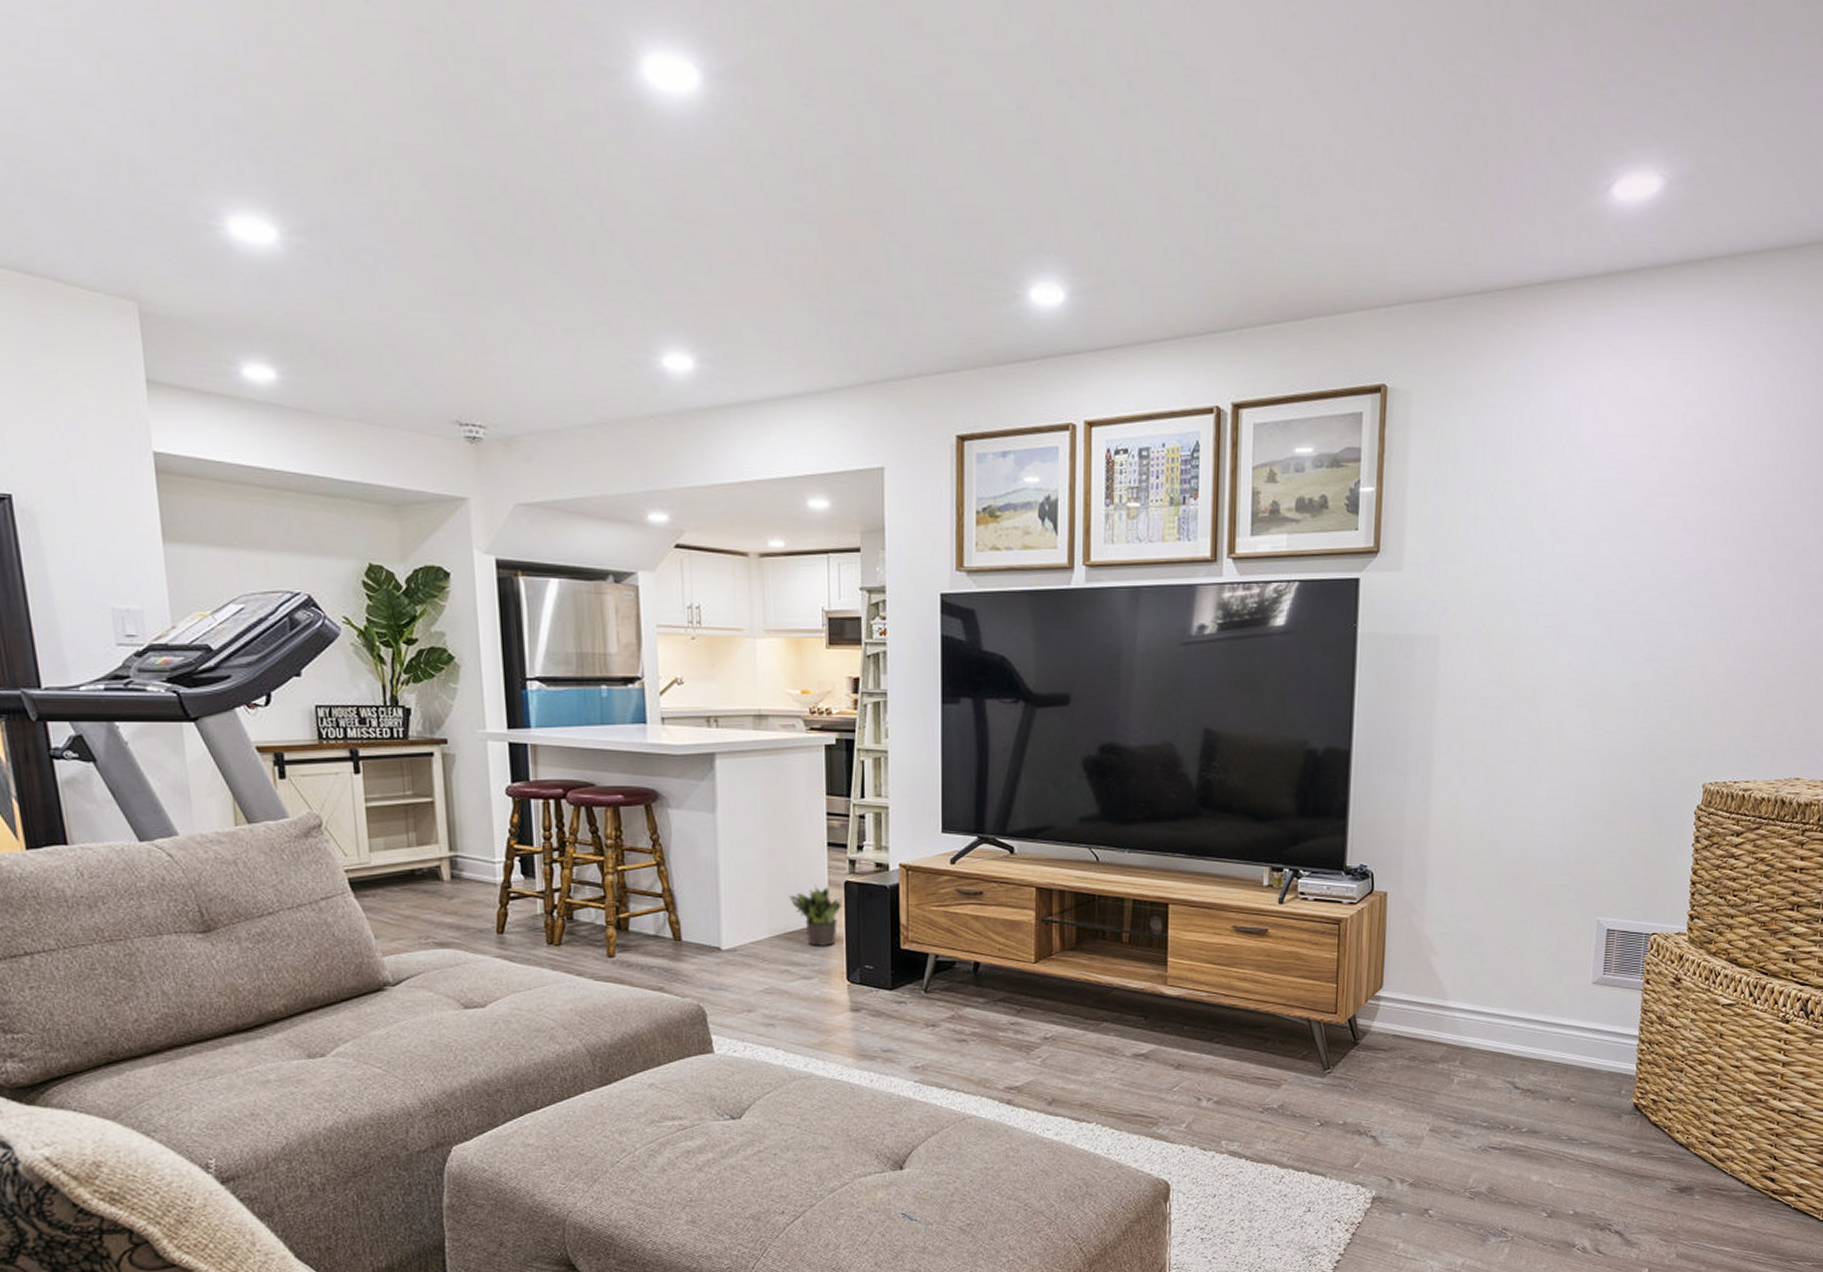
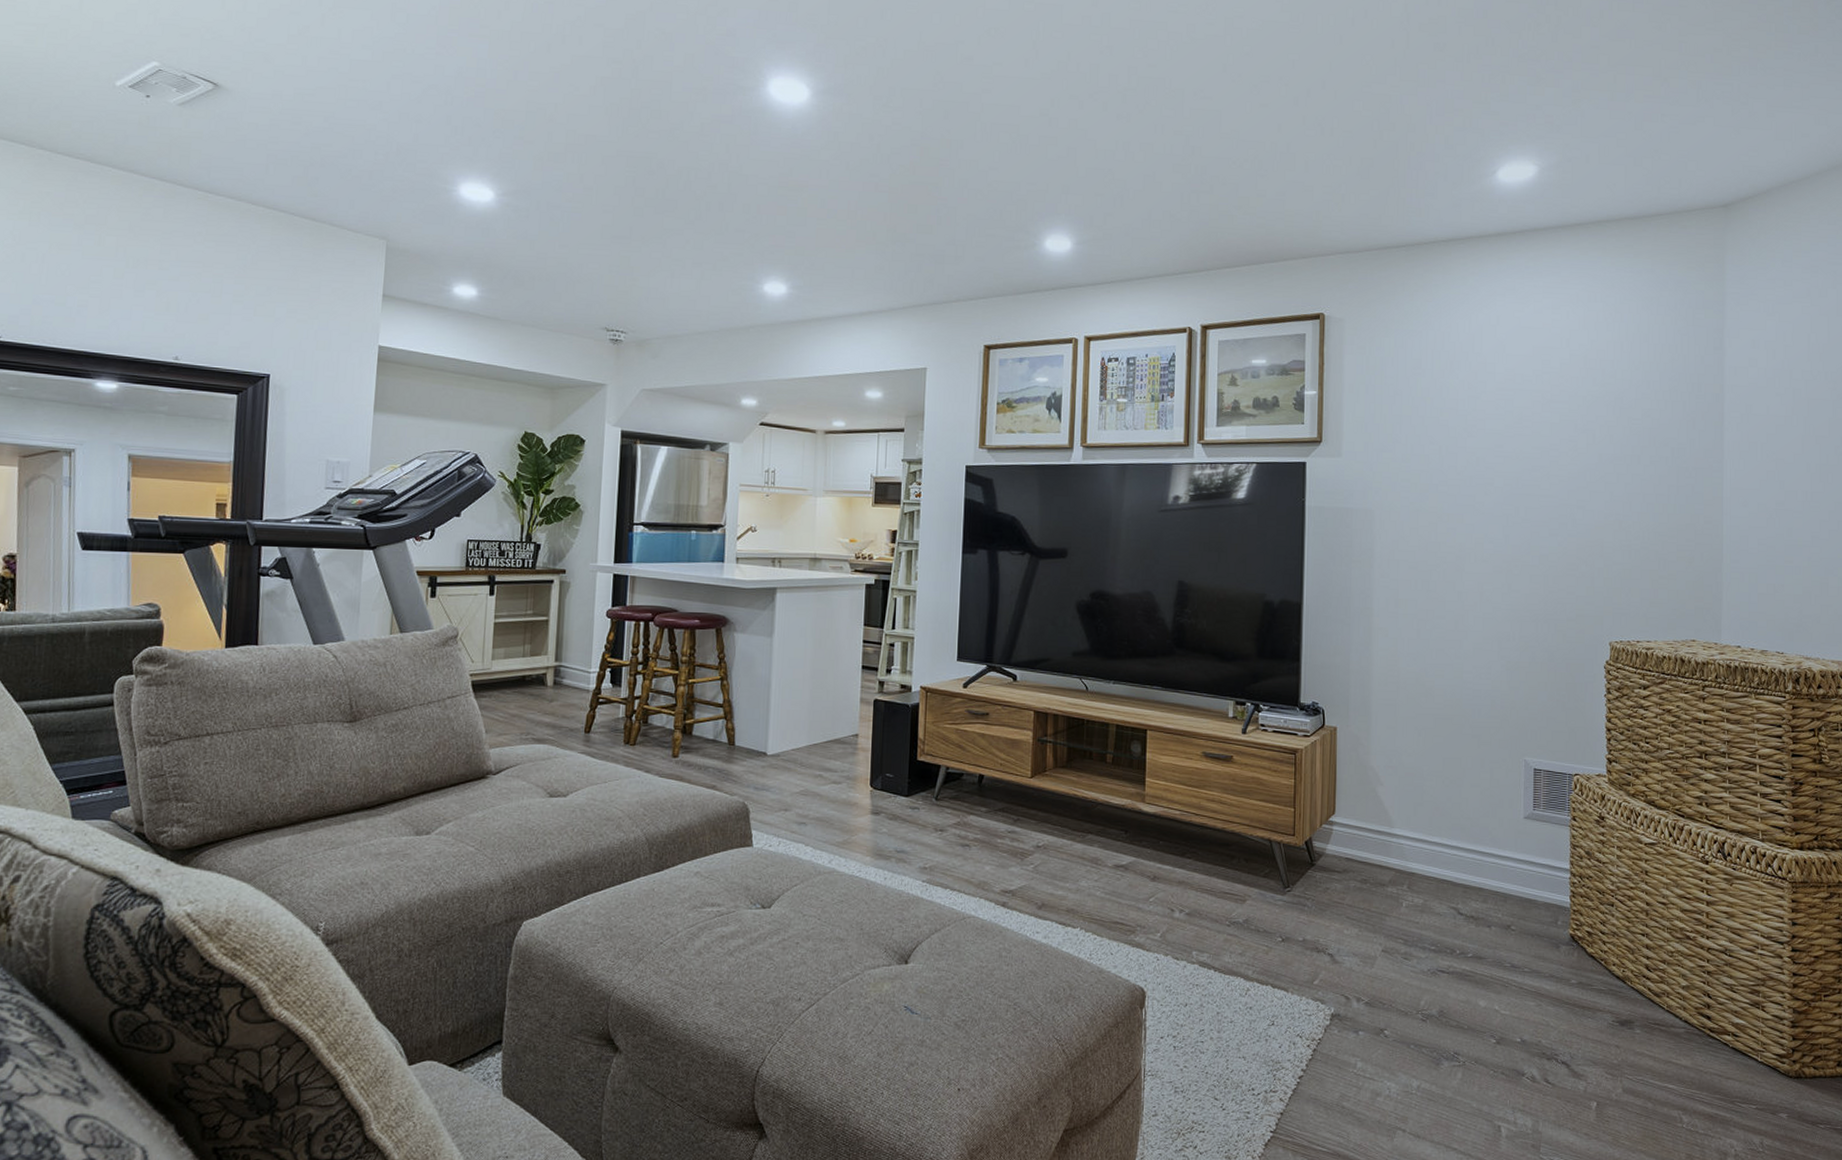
potted plant: present [789,885,845,947] -> none [827,702,873,756]

